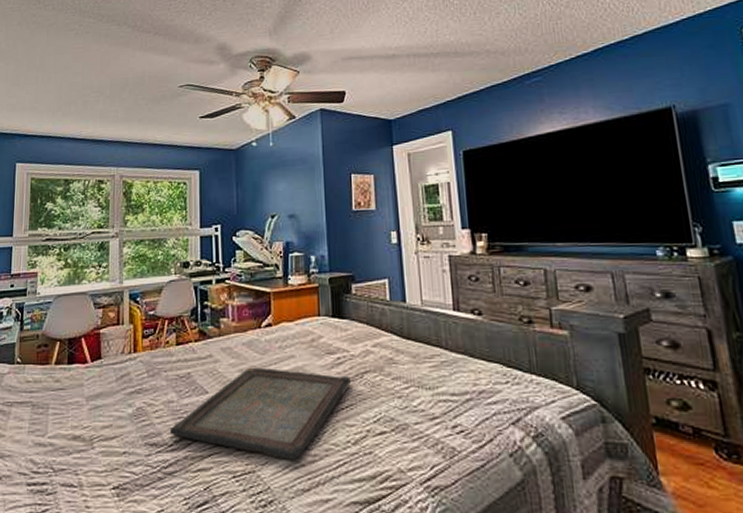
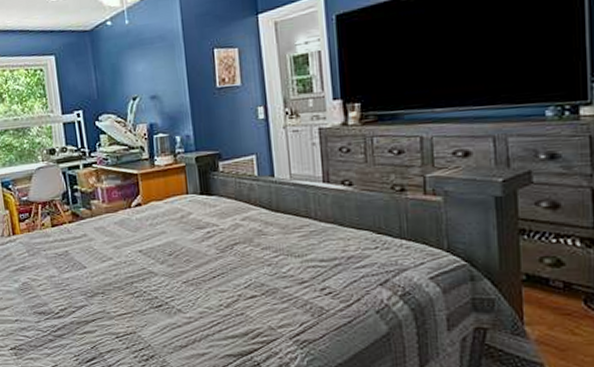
serving tray: present [169,367,351,460] -> none [54,243,221,322]

